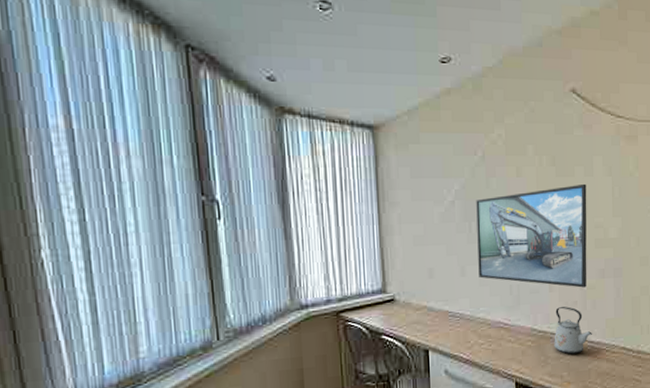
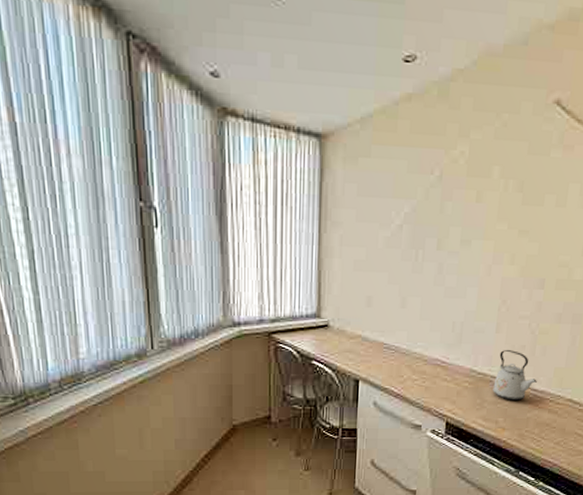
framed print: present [476,183,587,288] -> none [420,215,556,332]

